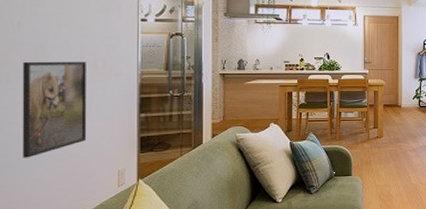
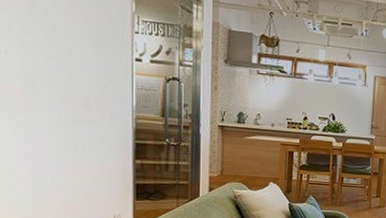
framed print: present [22,61,87,158] -> none [12,94,82,195]

